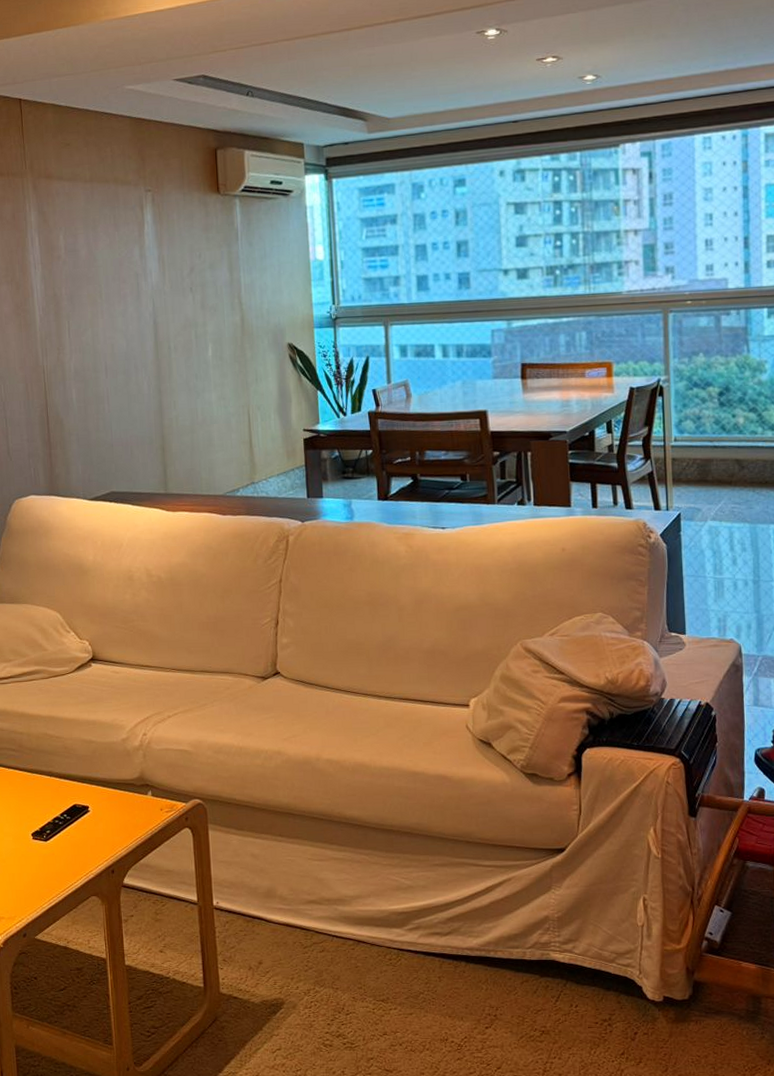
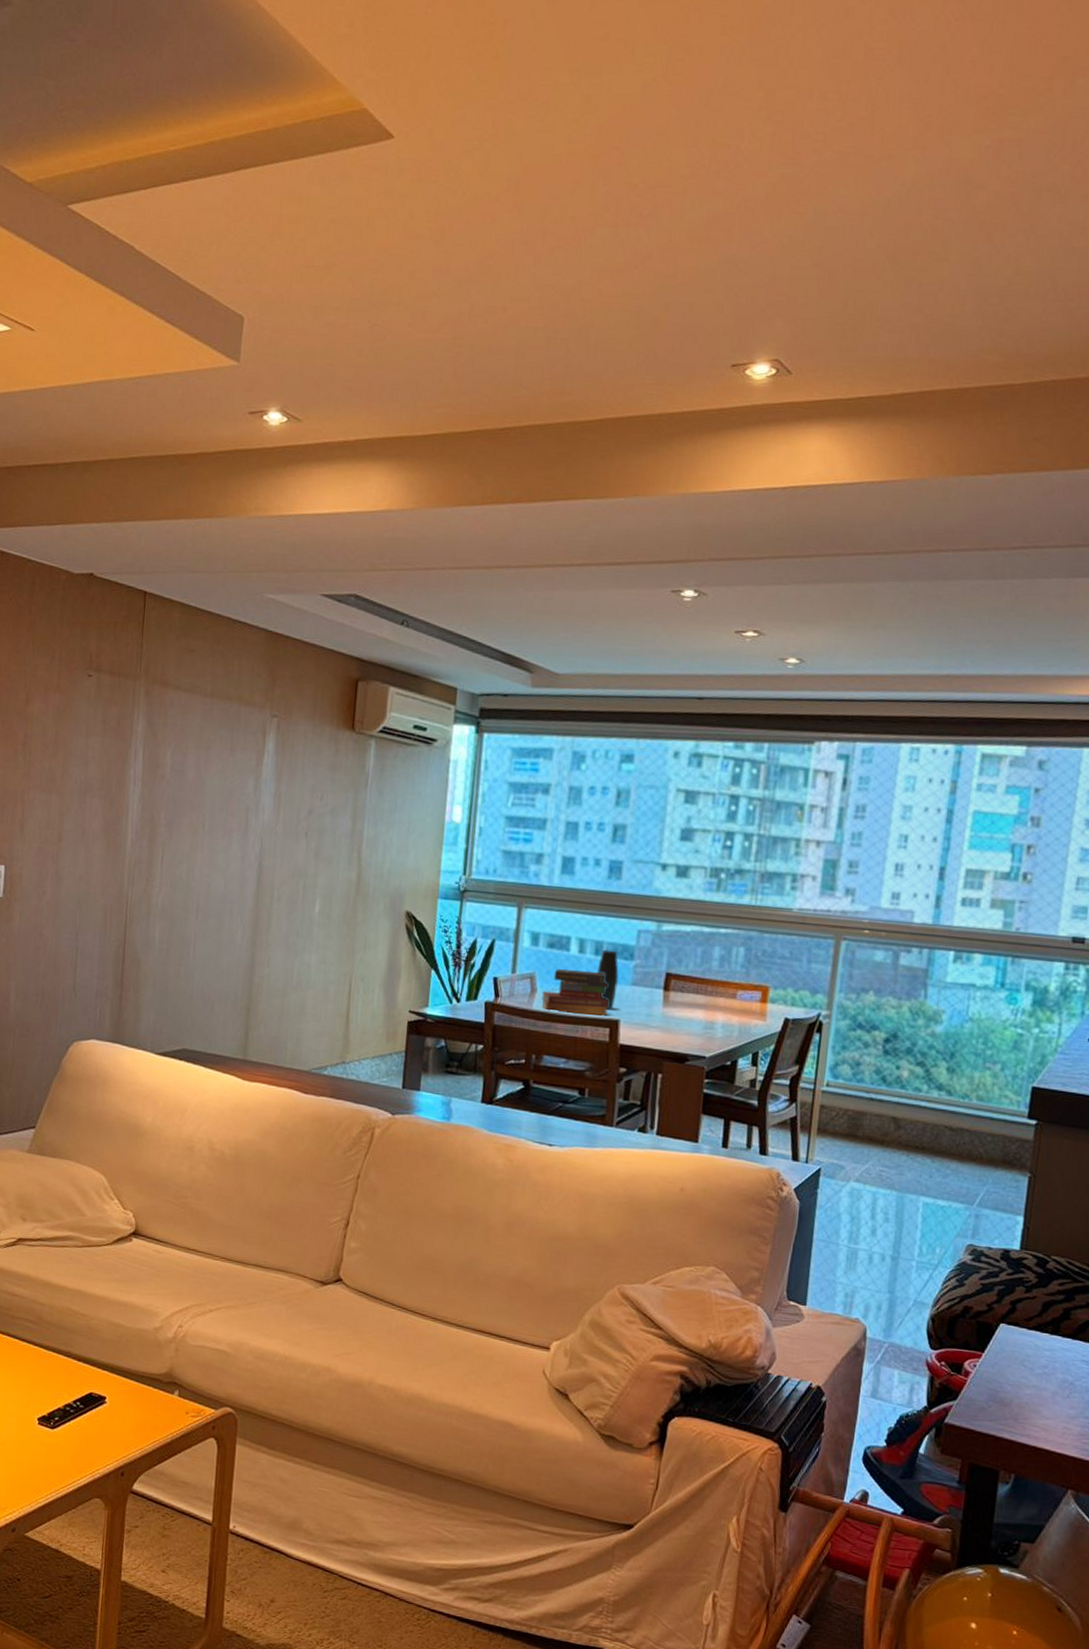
books: none [416,371,476,413] -> present [541,969,609,1017]
vase: none [461,351,481,403] -> present [597,949,619,1010]

